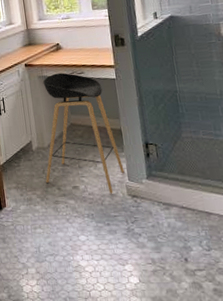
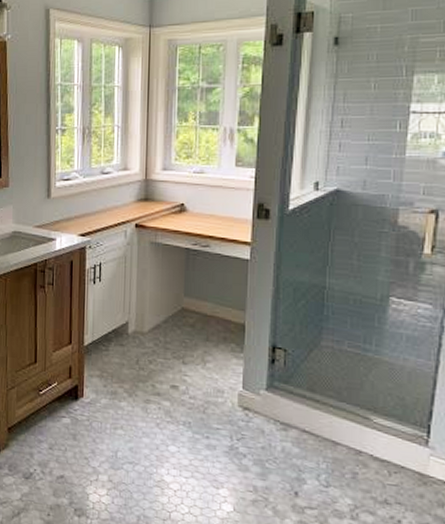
stool: present [42,72,125,194] -> none [138,241,240,402]

